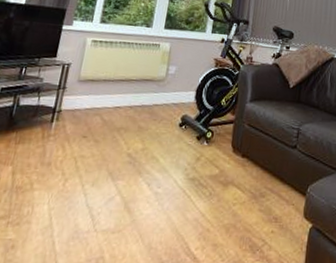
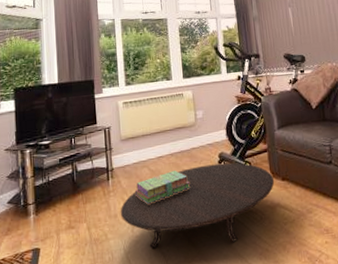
table: none [55,125,234,217] -> present [120,162,275,249]
stack of books: none [79,125,142,157] -> present [135,171,190,204]

